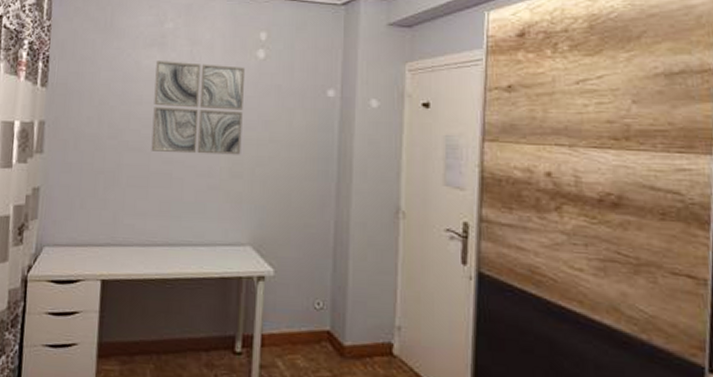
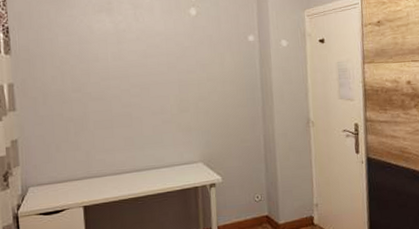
wall art: present [151,61,246,155] -> none [106,23,186,99]

